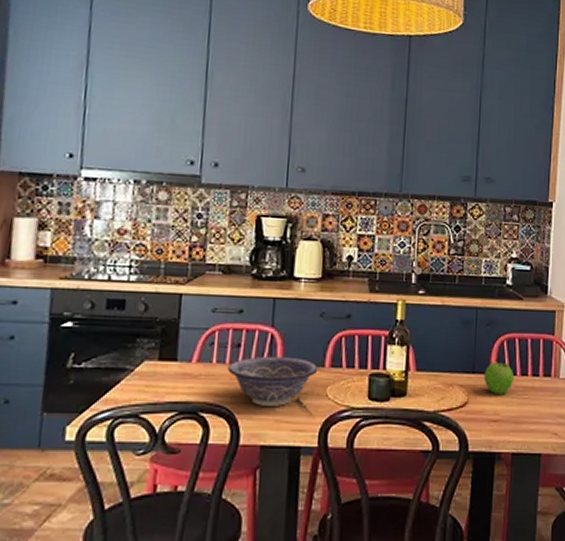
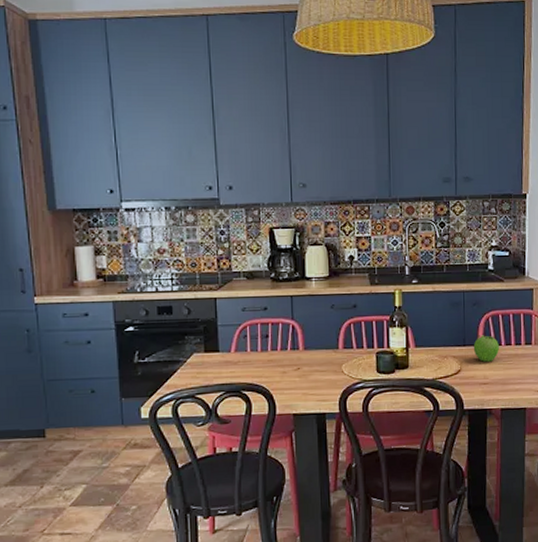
decorative bowl: present [228,356,318,406] -> none [260,342,334,383]

